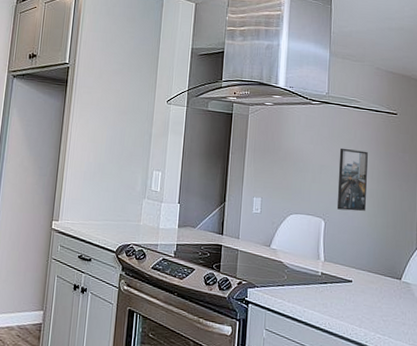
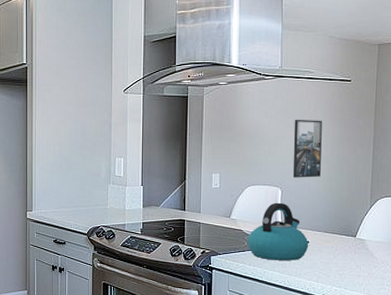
kettle: none [287,234,352,301] -> present [247,202,309,261]

